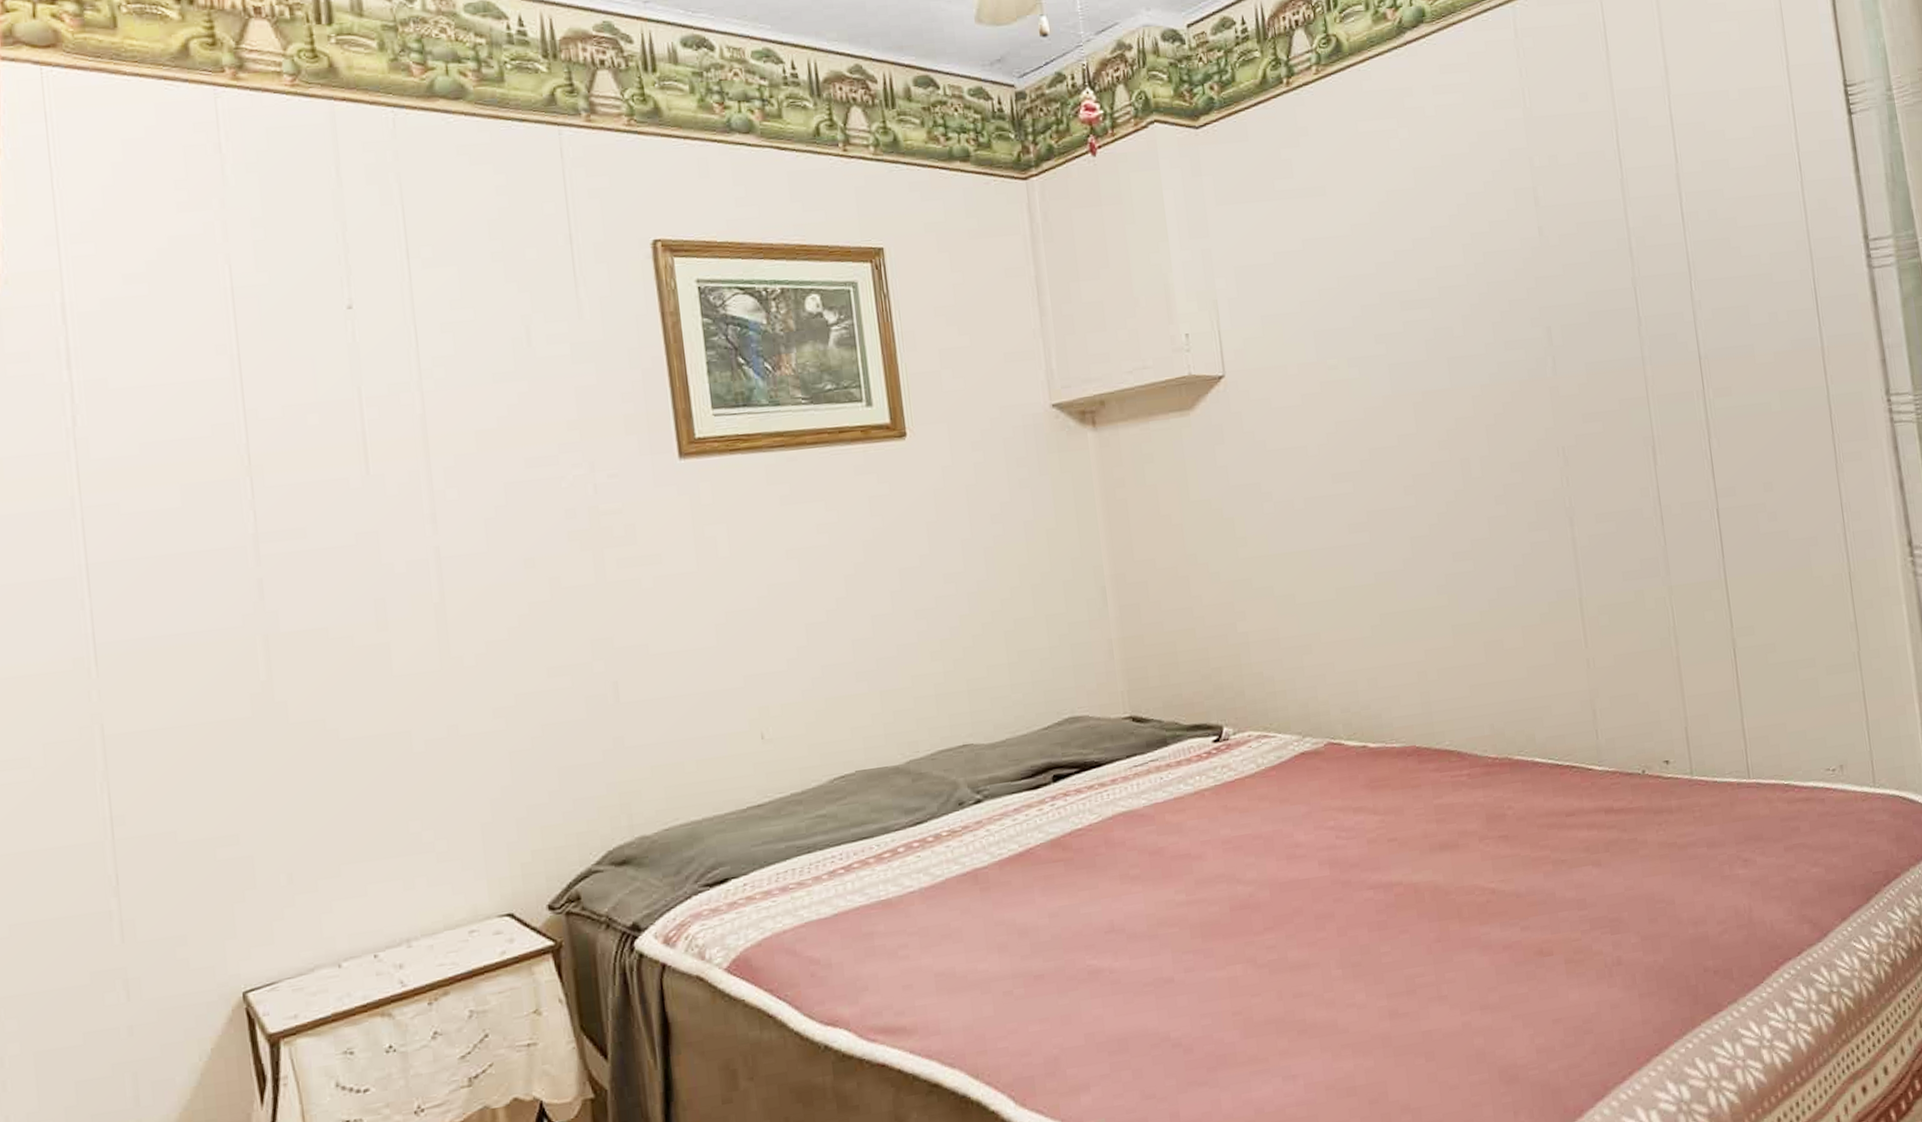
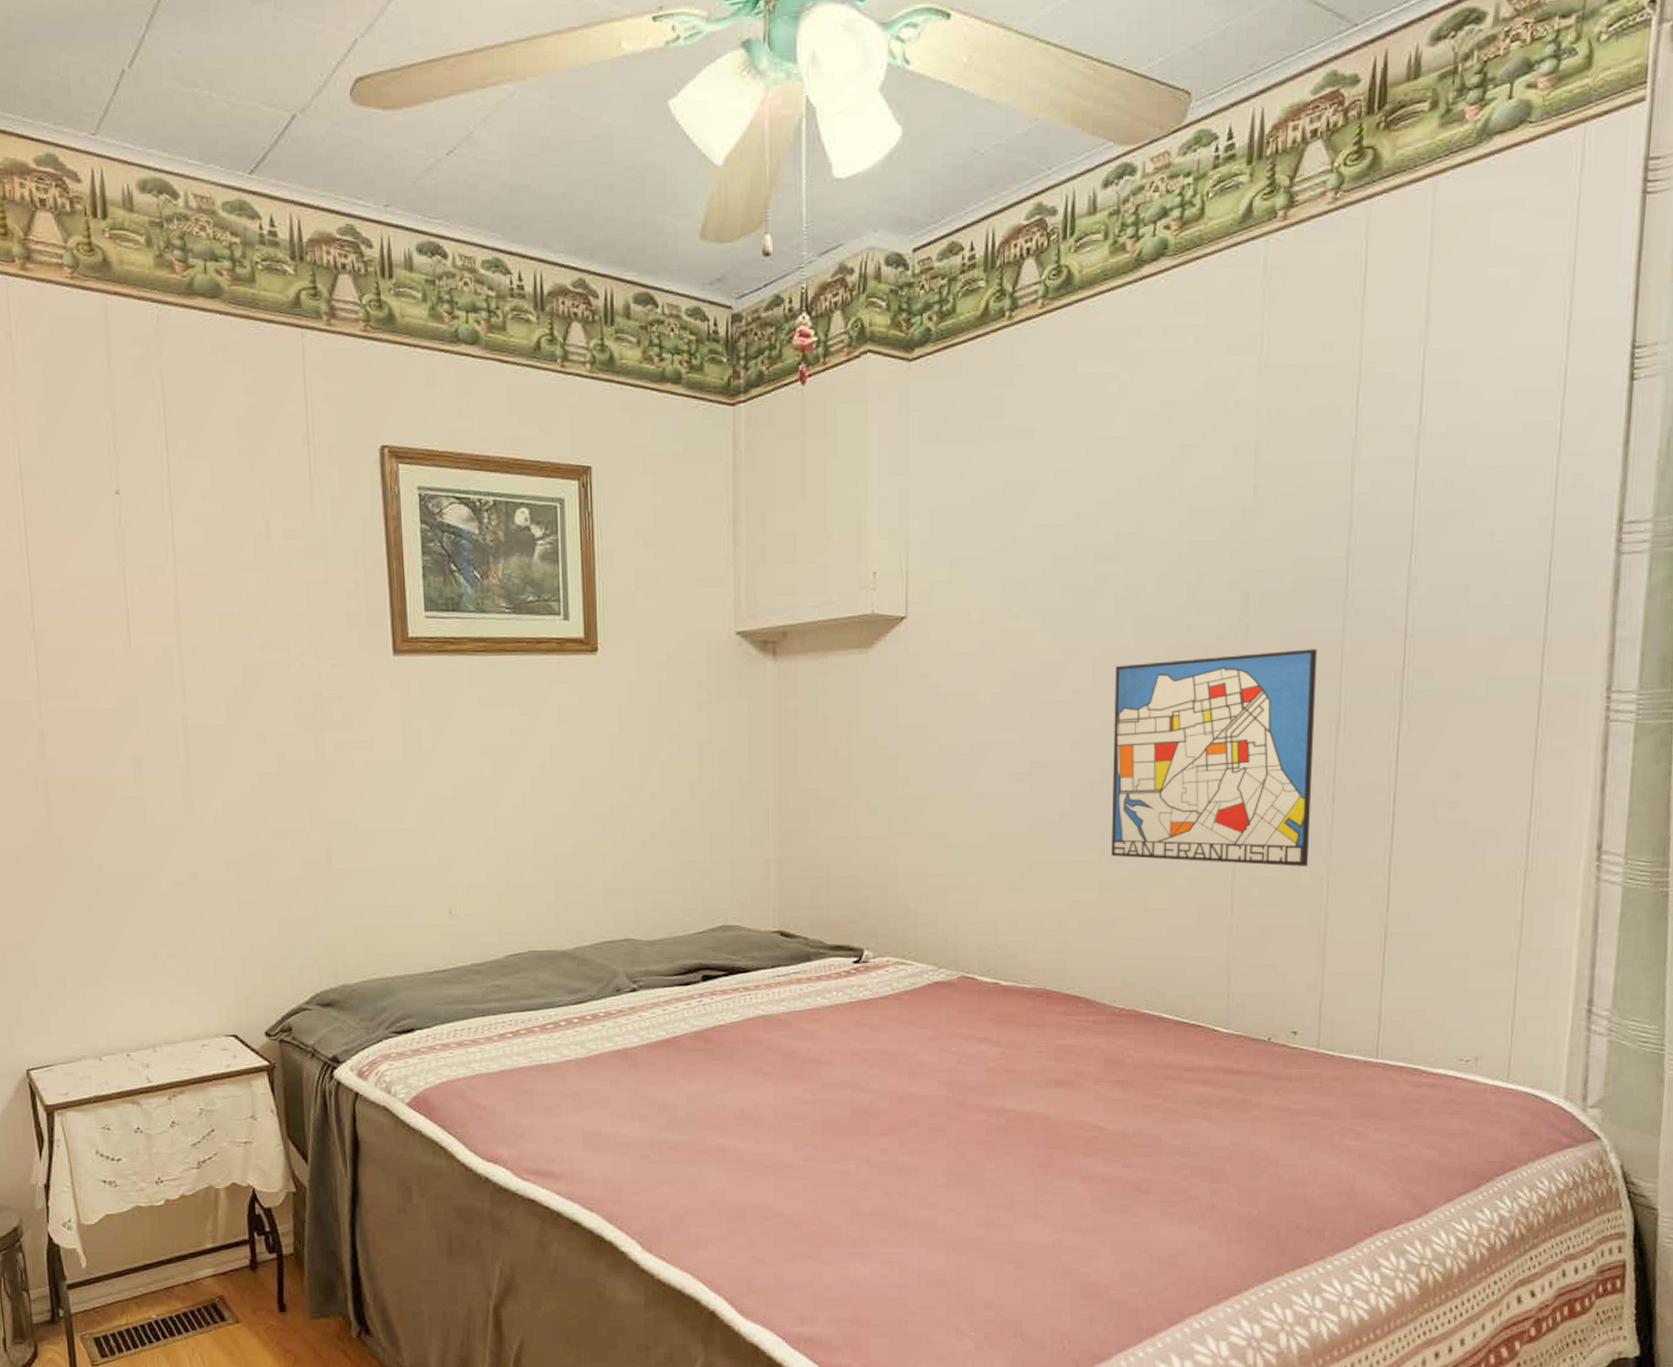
wall art: none [1436,376,1651,600] -> present [1111,649,1318,867]

